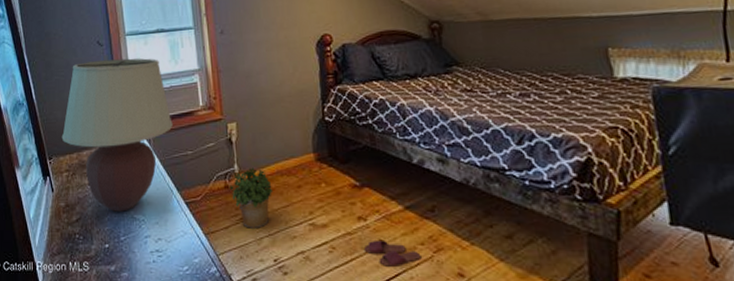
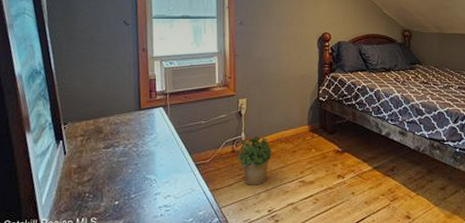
table lamp: present [61,58,173,212] -> none [79,38,190,173]
slippers: present [365,239,421,267] -> none [341,192,382,213]

